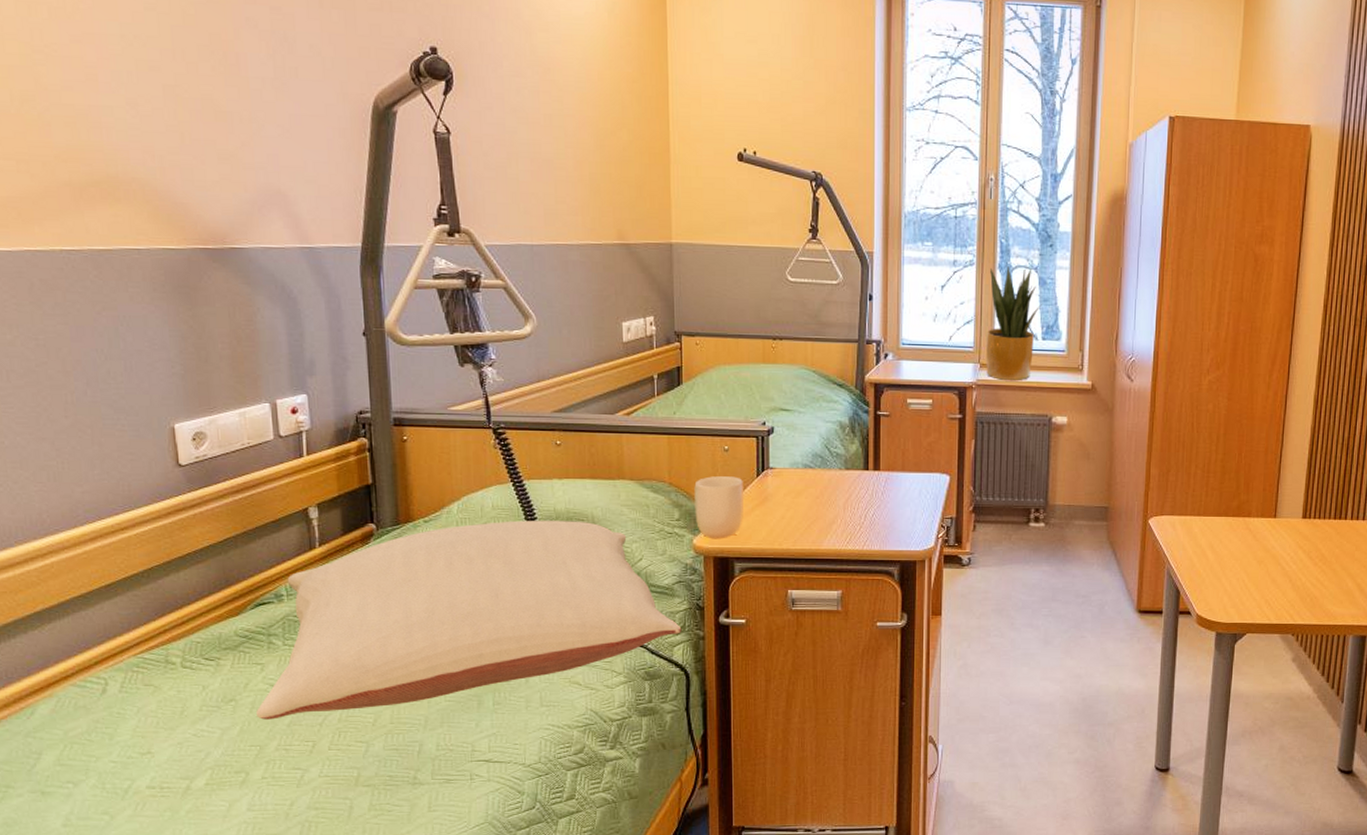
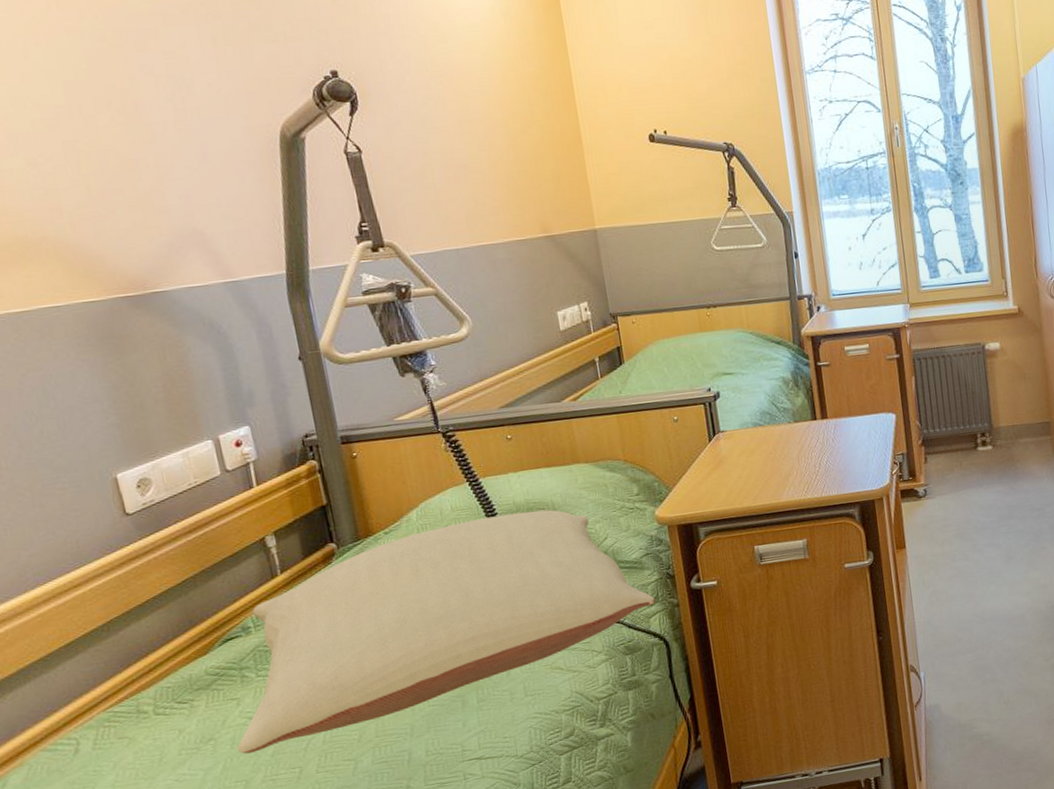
cup: present [694,476,745,539] -> none [649,444,702,509]
planter: present [986,266,1042,380] -> none [907,207,961,316]

